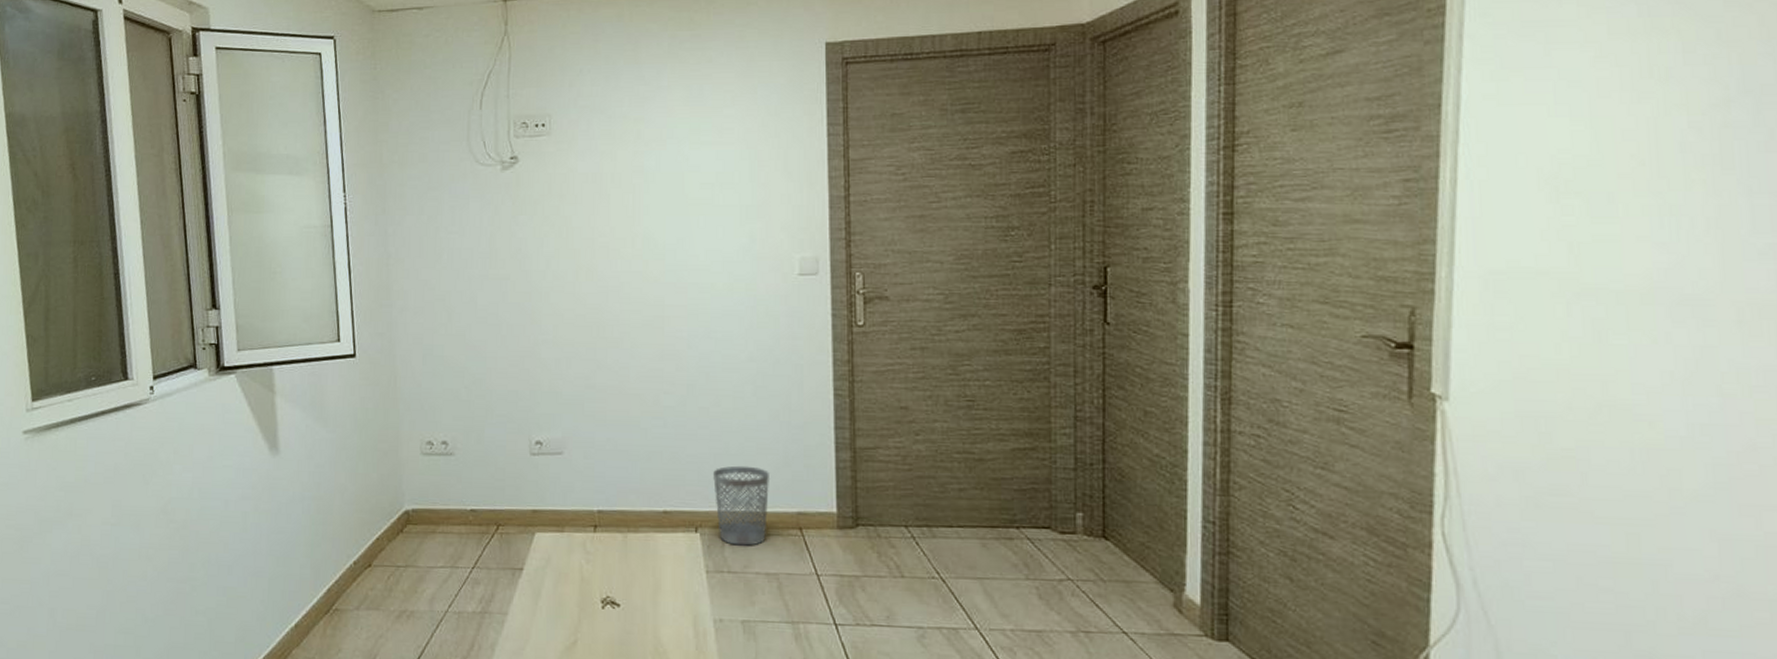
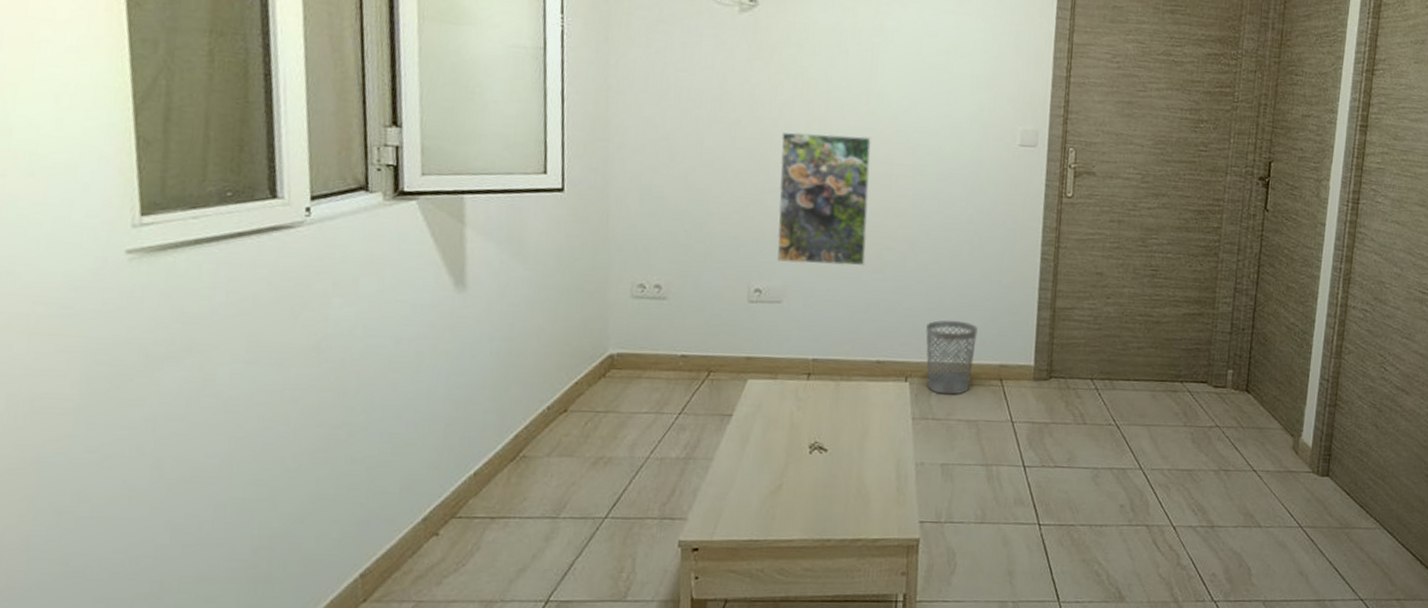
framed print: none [550,279,644,414] -> present [777,131,872,267]

